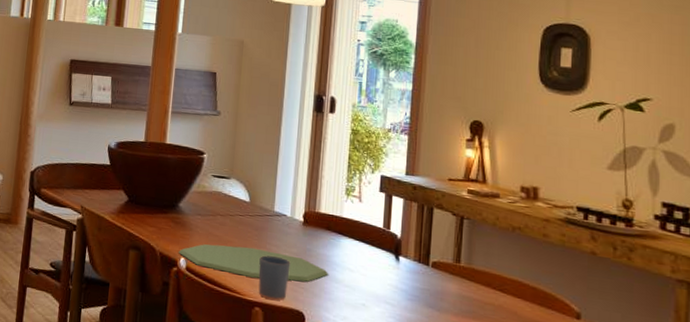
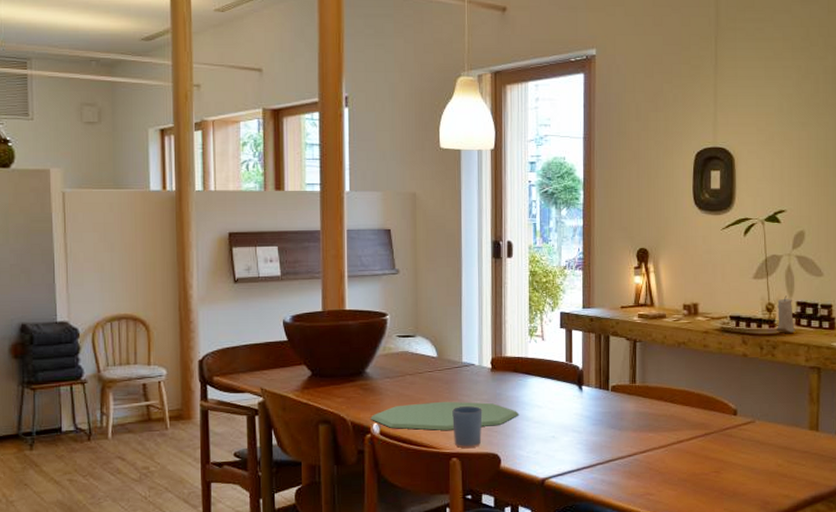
candle: none [635,193,660,237] -> present [777,296,796,333]

